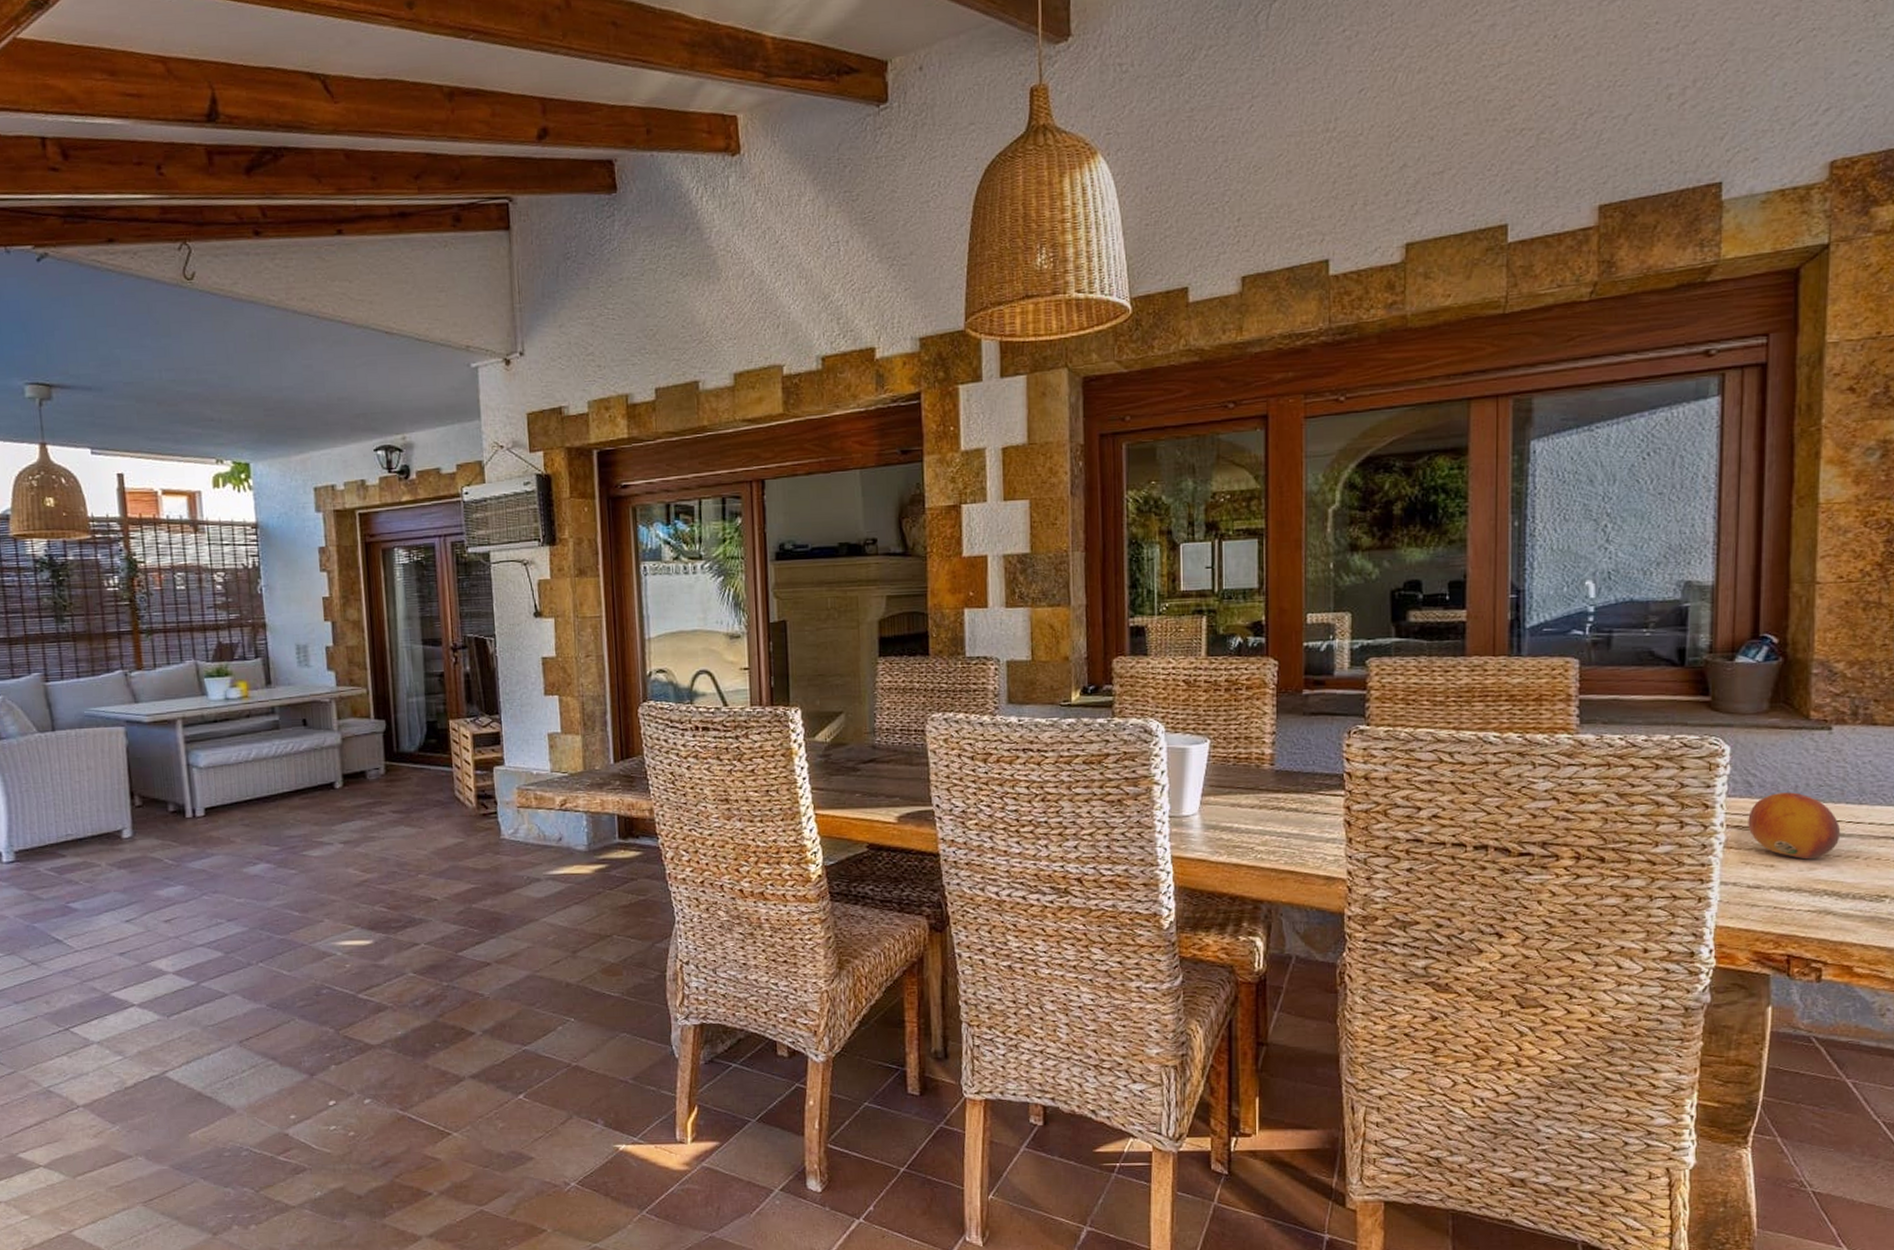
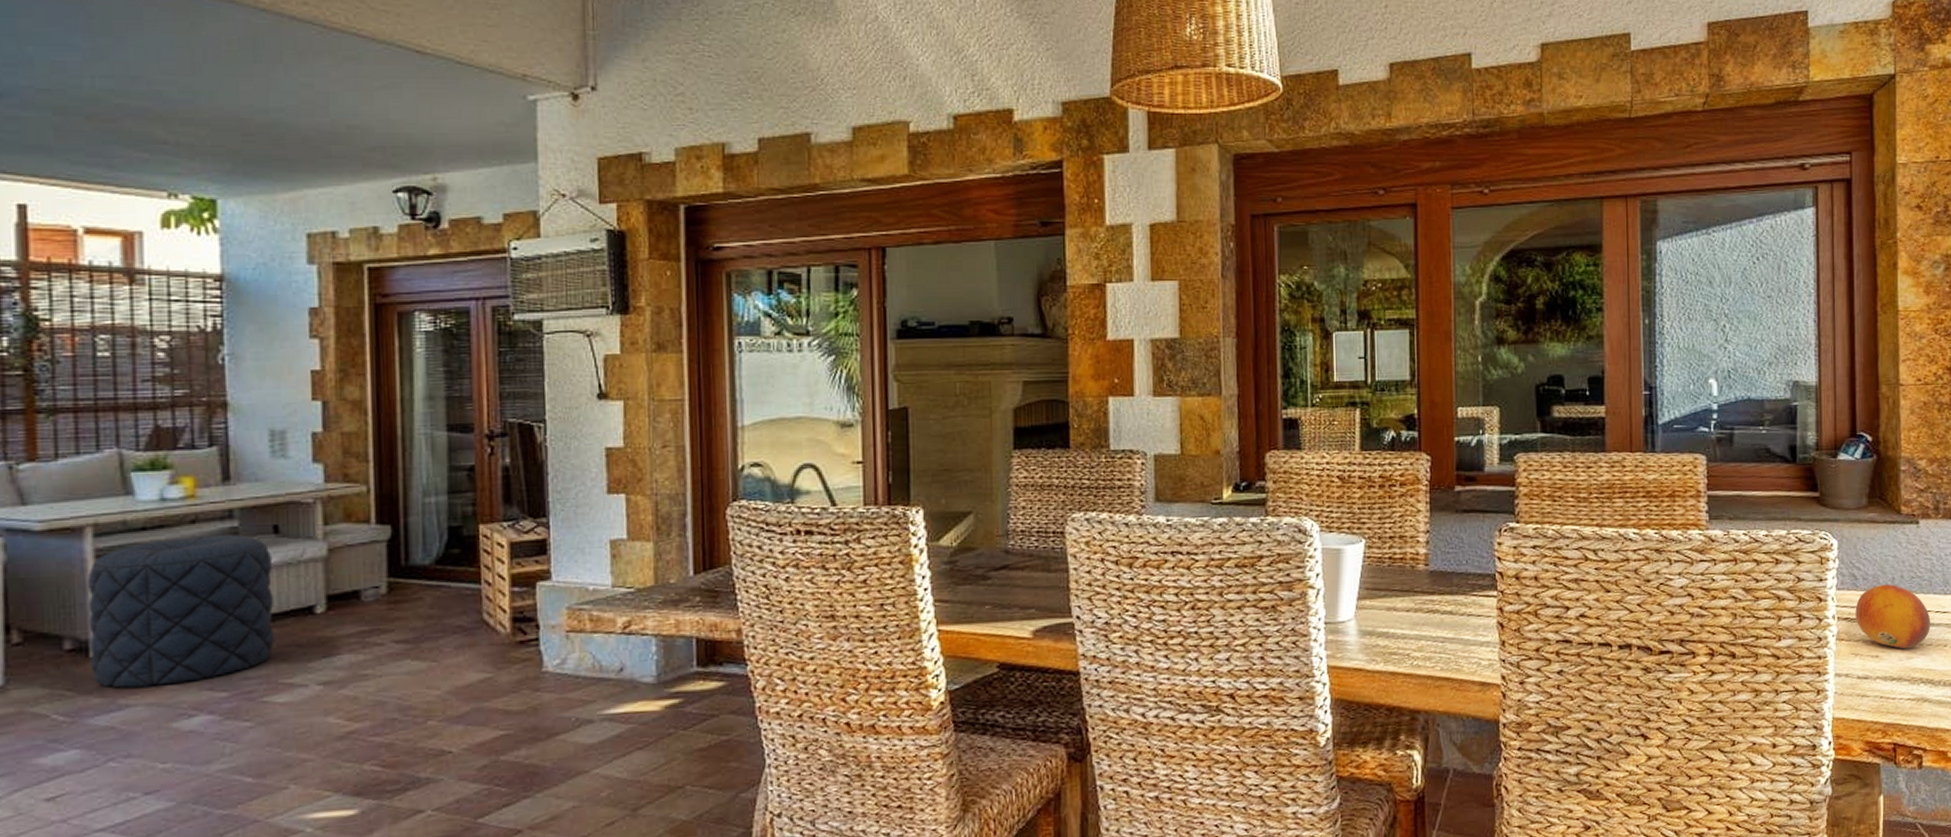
pouf: none [180,726,308,841] -> present [86,534,275,689]

